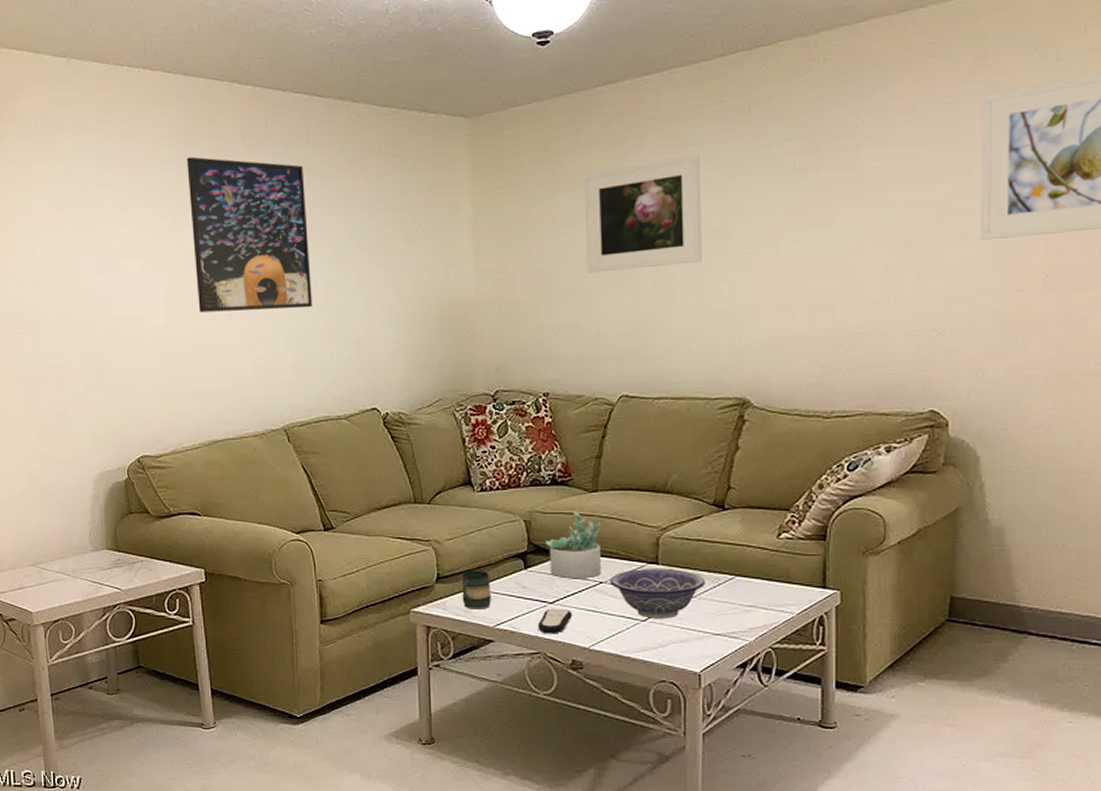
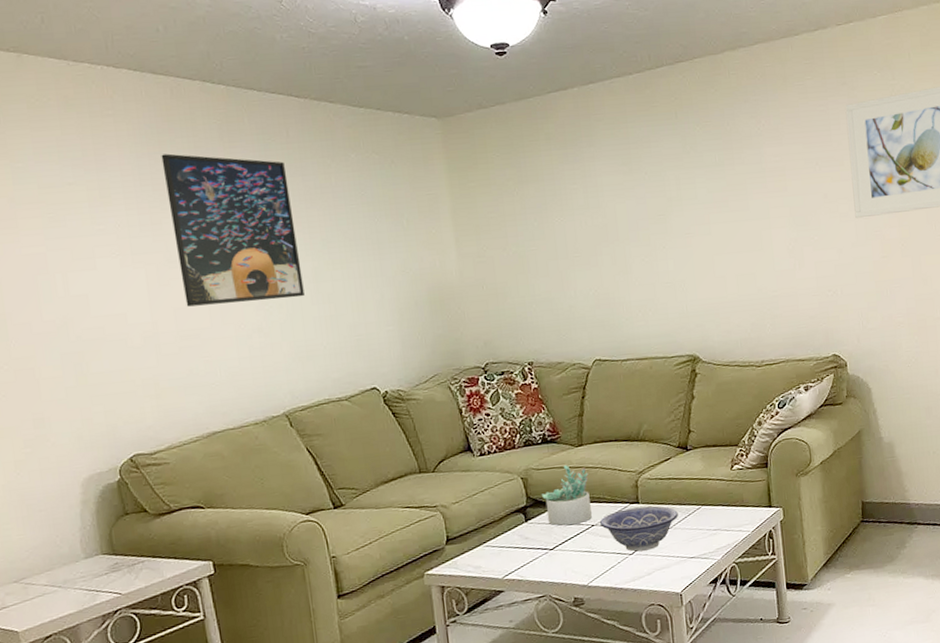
mug: present [461,571,491,610] -> none [469,528,499,565]
remote control: present [537,608,573,634] -> none [541,553,572,577]
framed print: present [583,154,702,273] -> none [546,151,651,255]

